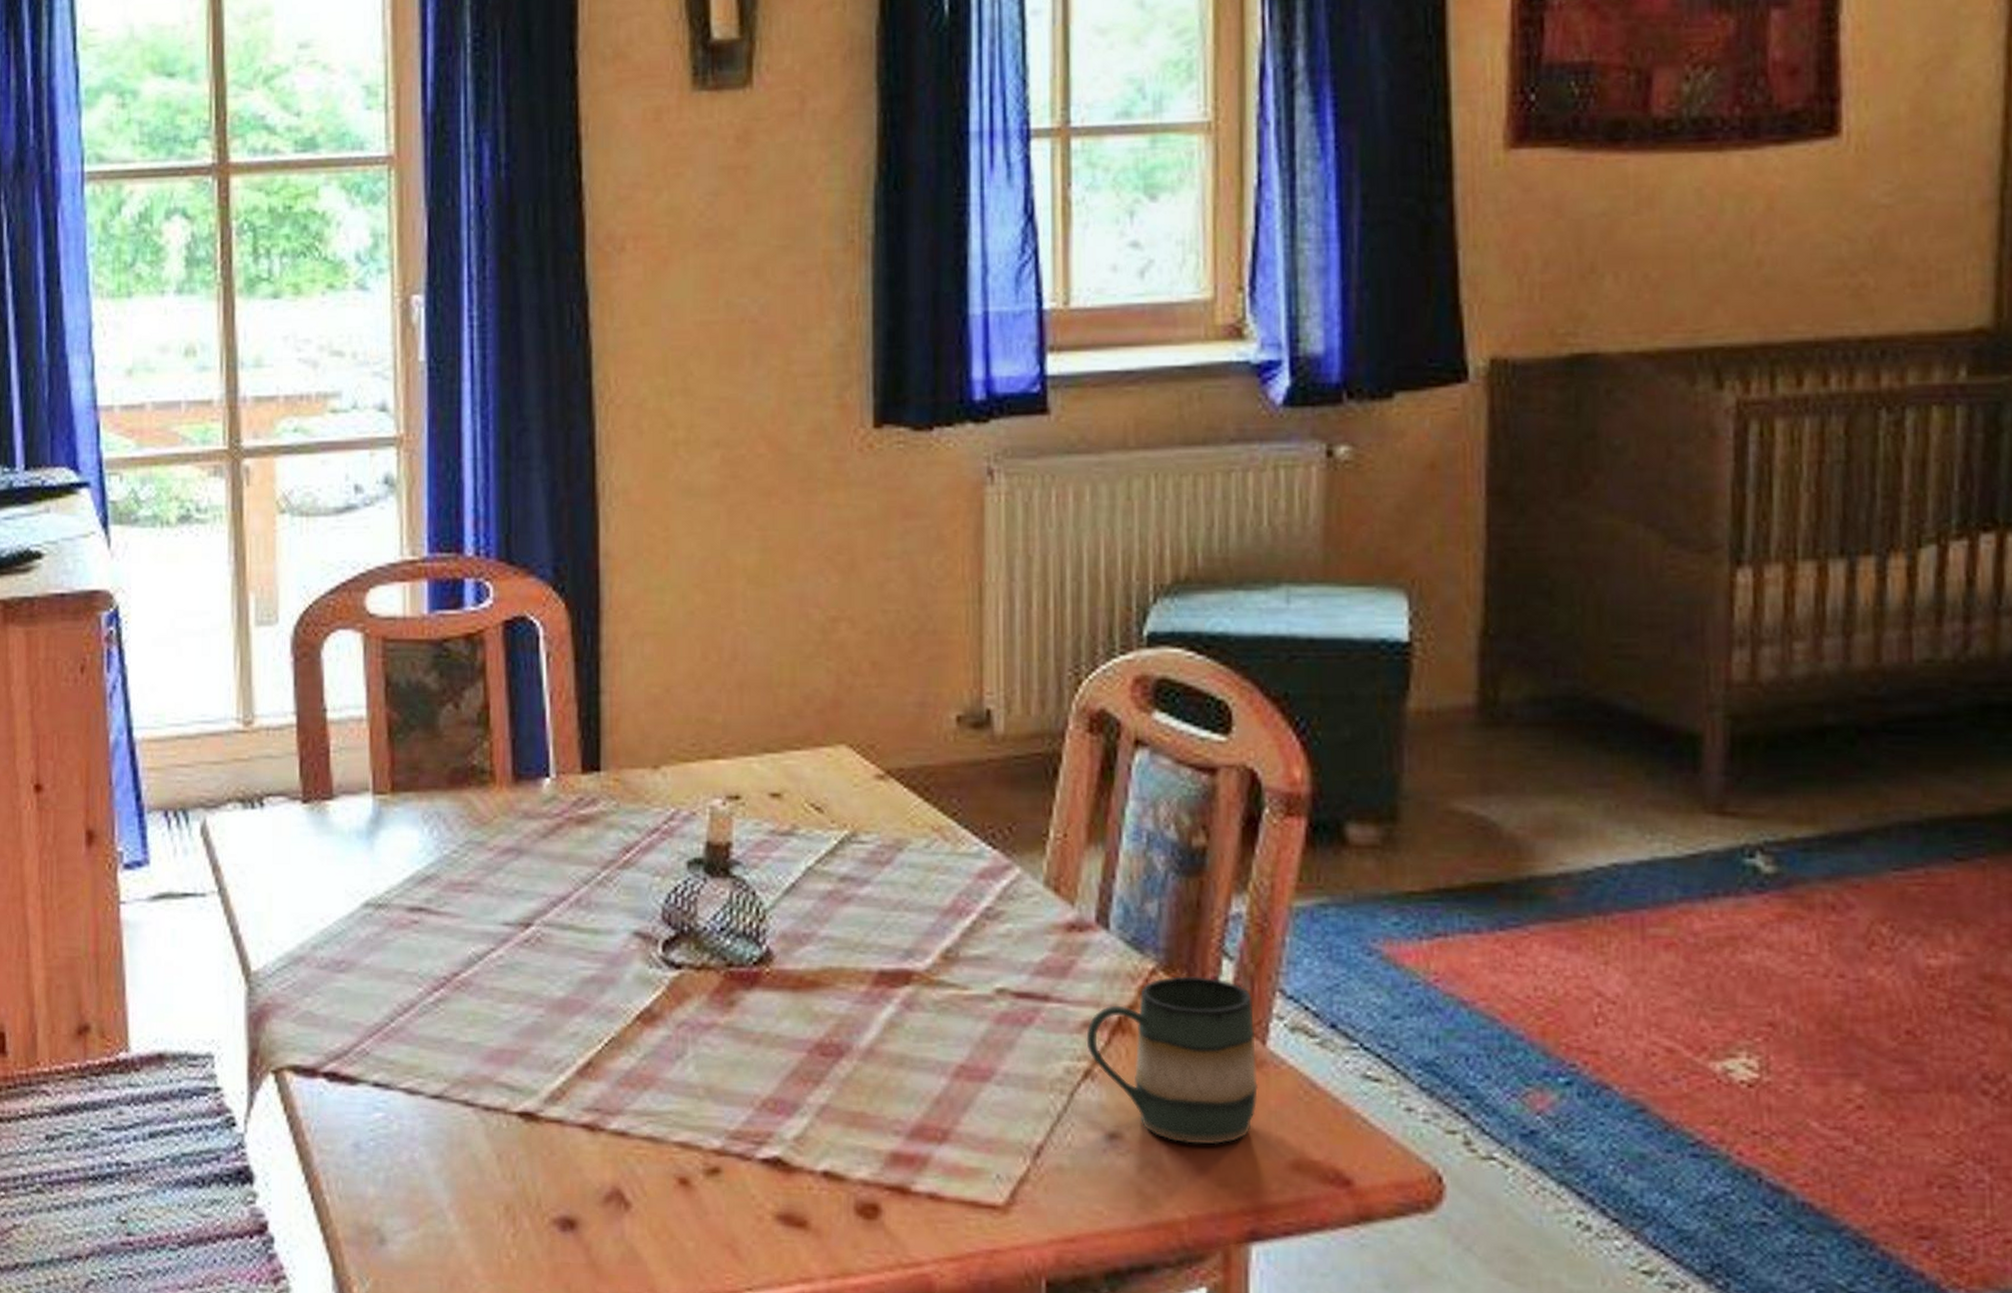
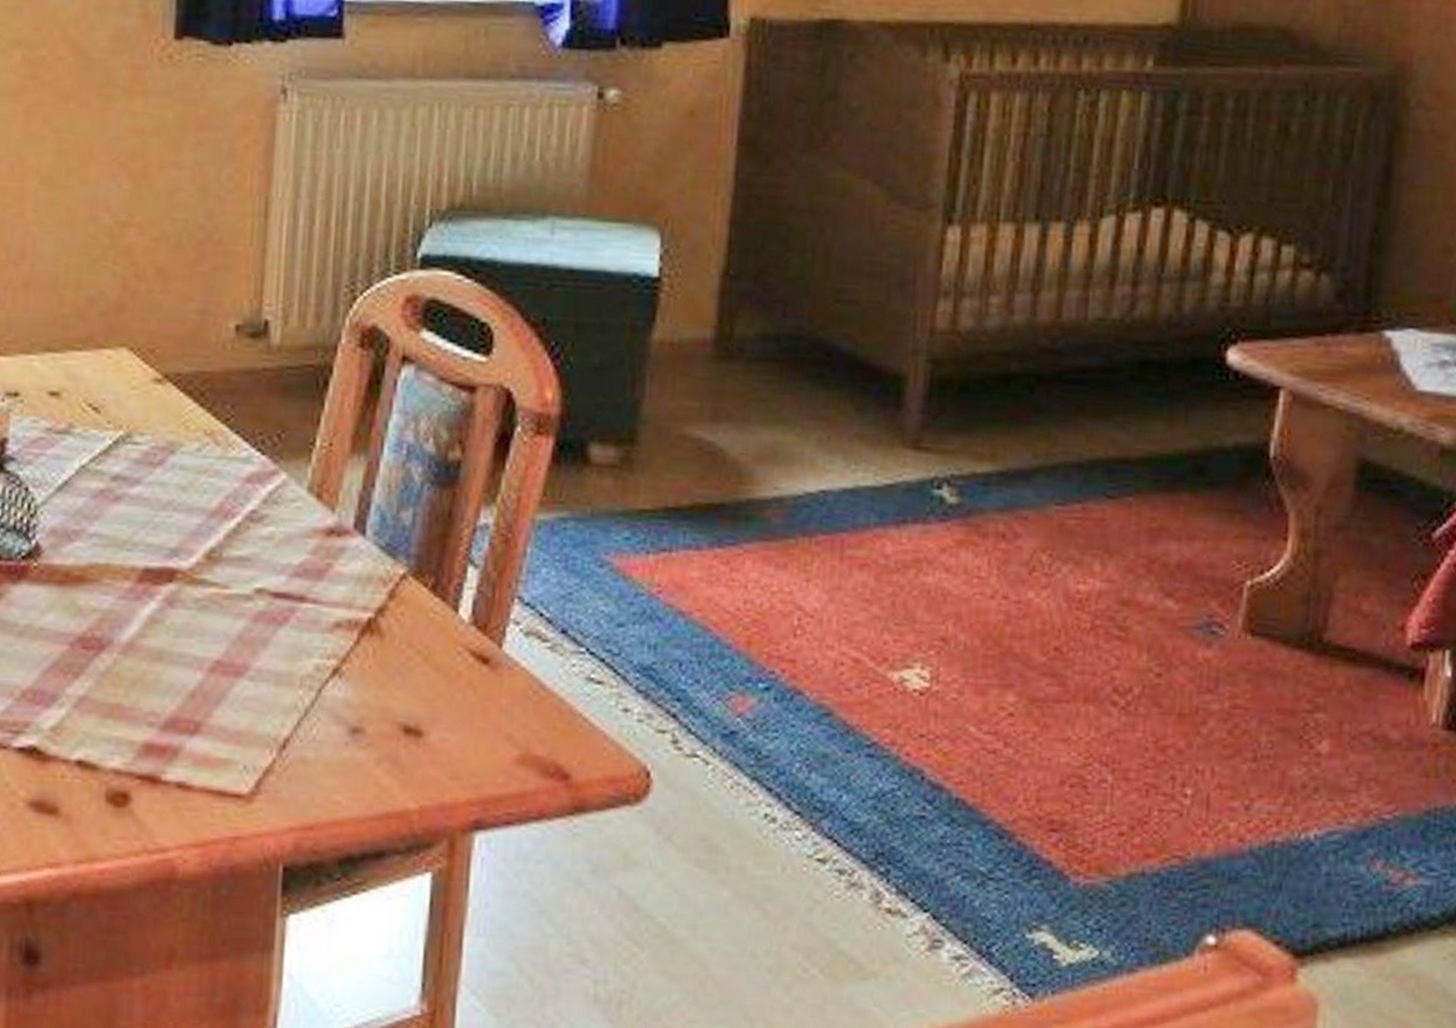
mug: present [1086,976,1259,1145] -> none [337,581,493,740]

